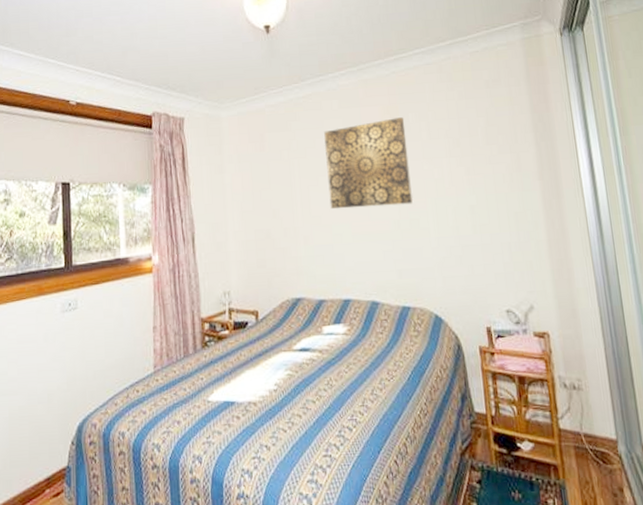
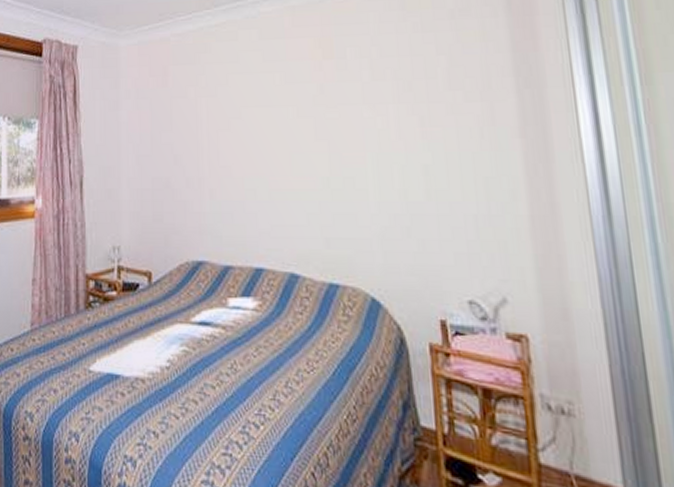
wall art: present [324,117,413,210] -> none [239,52,347,159]

